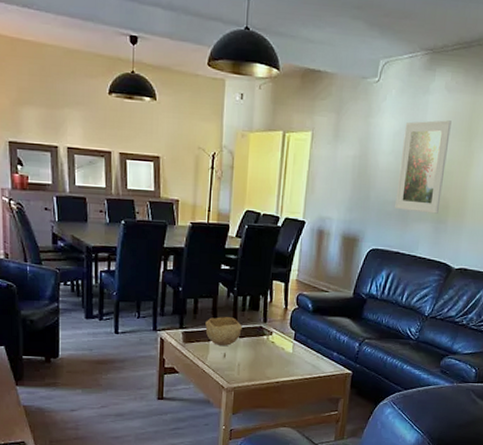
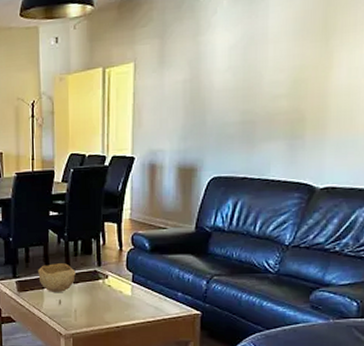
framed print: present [395,120,452,214] -> none [237,21,300,131]

